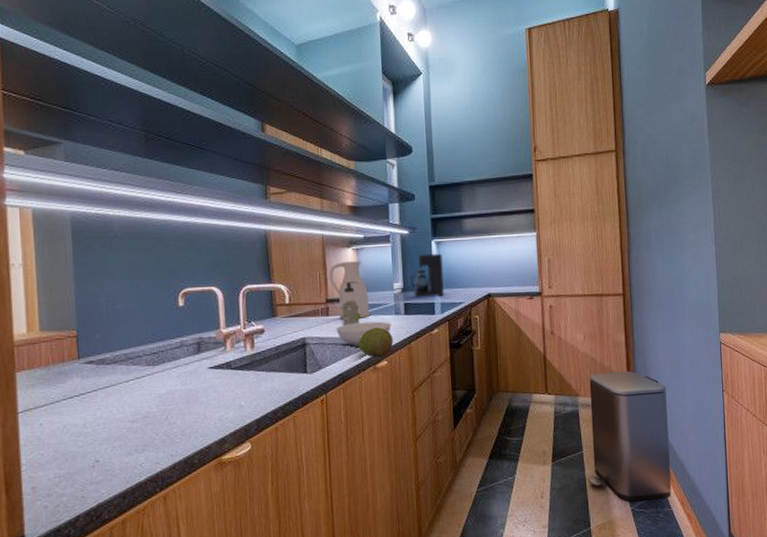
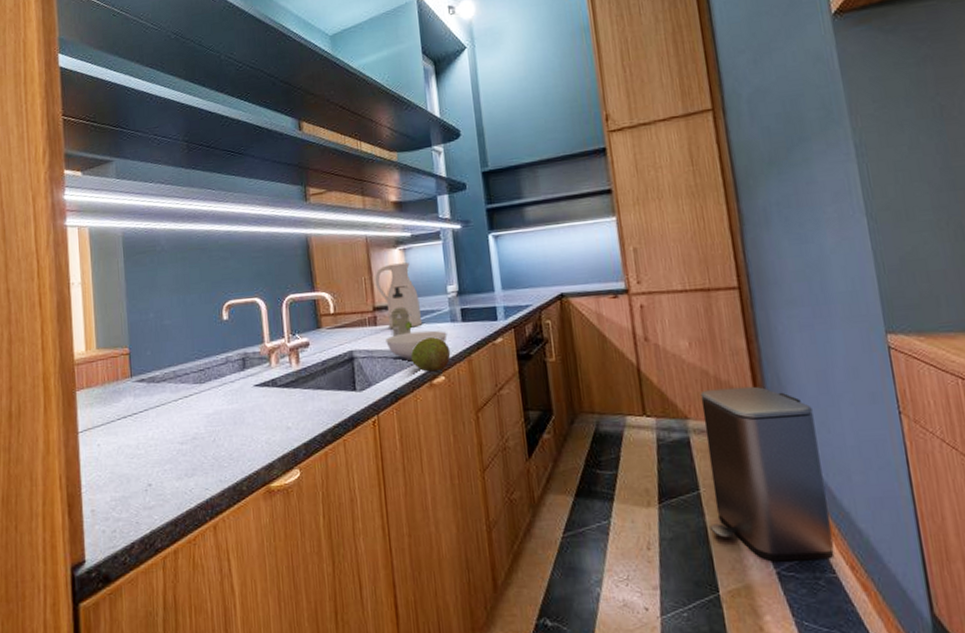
coffee maker: present [410,253,444,298] -> none [466,248,507,302]

